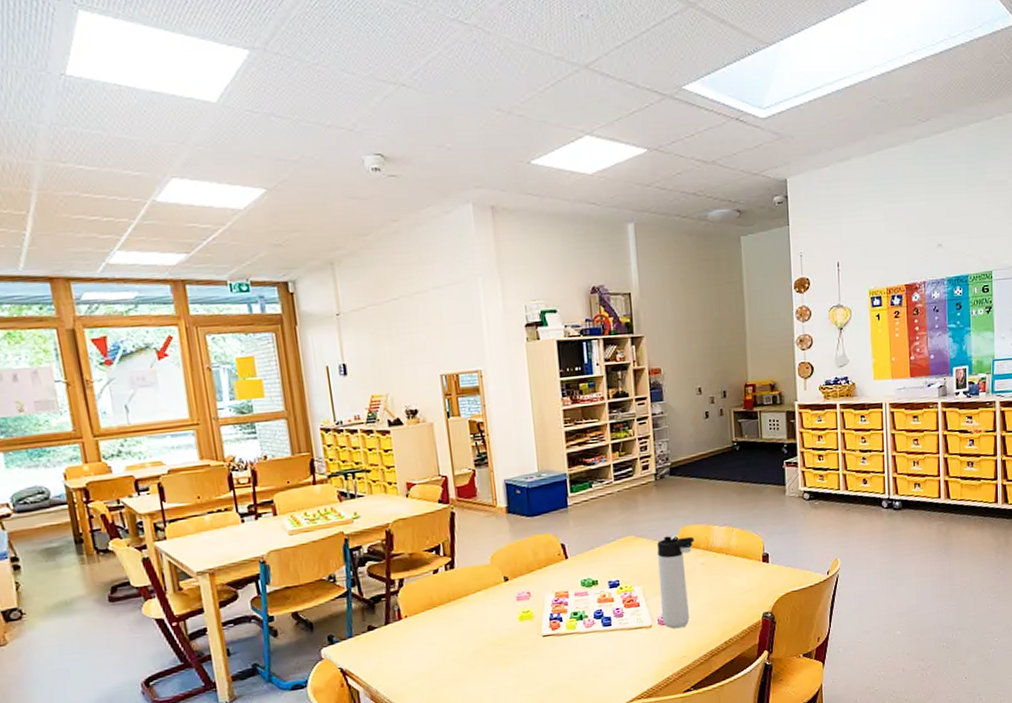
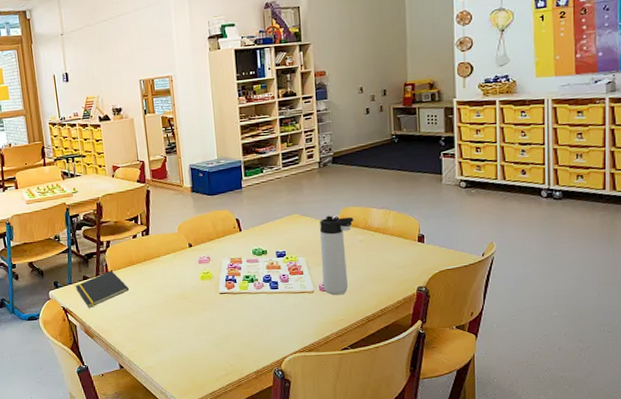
notepad: none [356,616,429,667] -> present [75,270,129,308]

